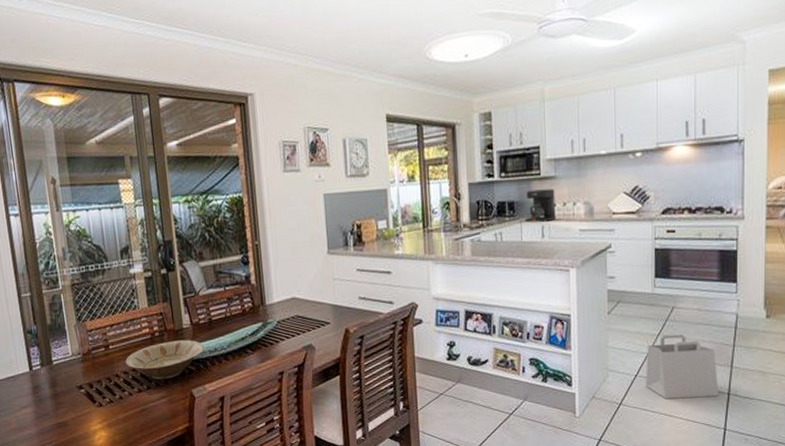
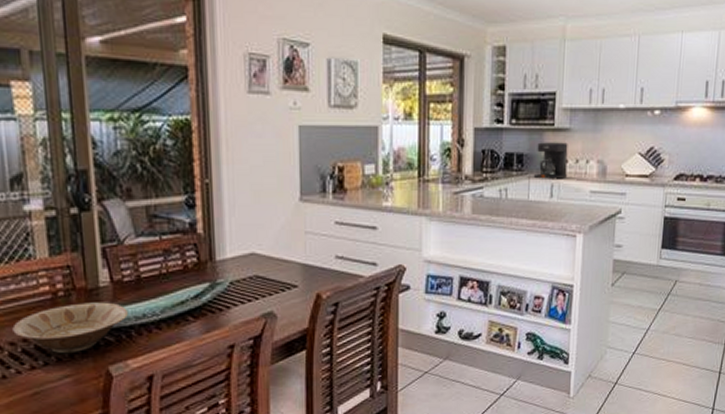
shopping bag: present [646,333,720,399] -> none [642,309,712,378]

